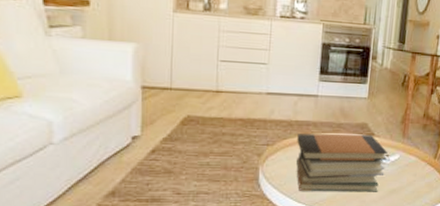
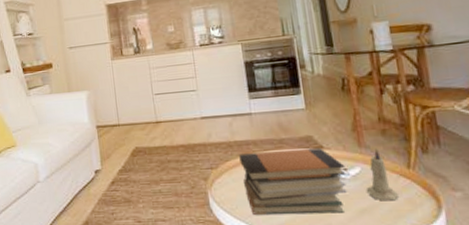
candle: none [399,140,423,184] -> present [366,148,400,201]

